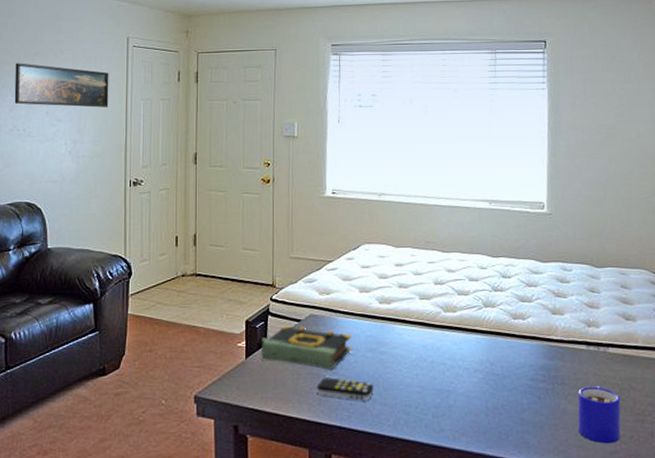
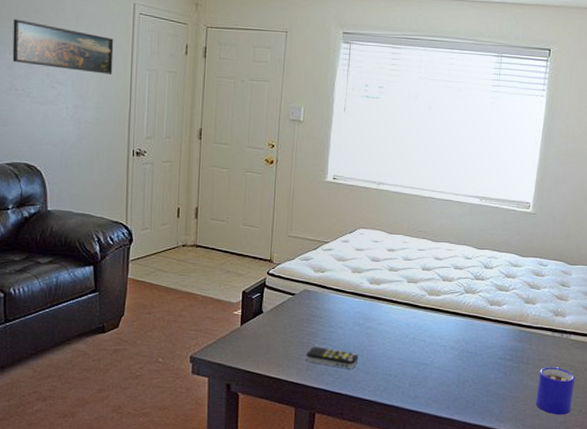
book: present [261,325,352,370] -> none [255,298,342,340]

